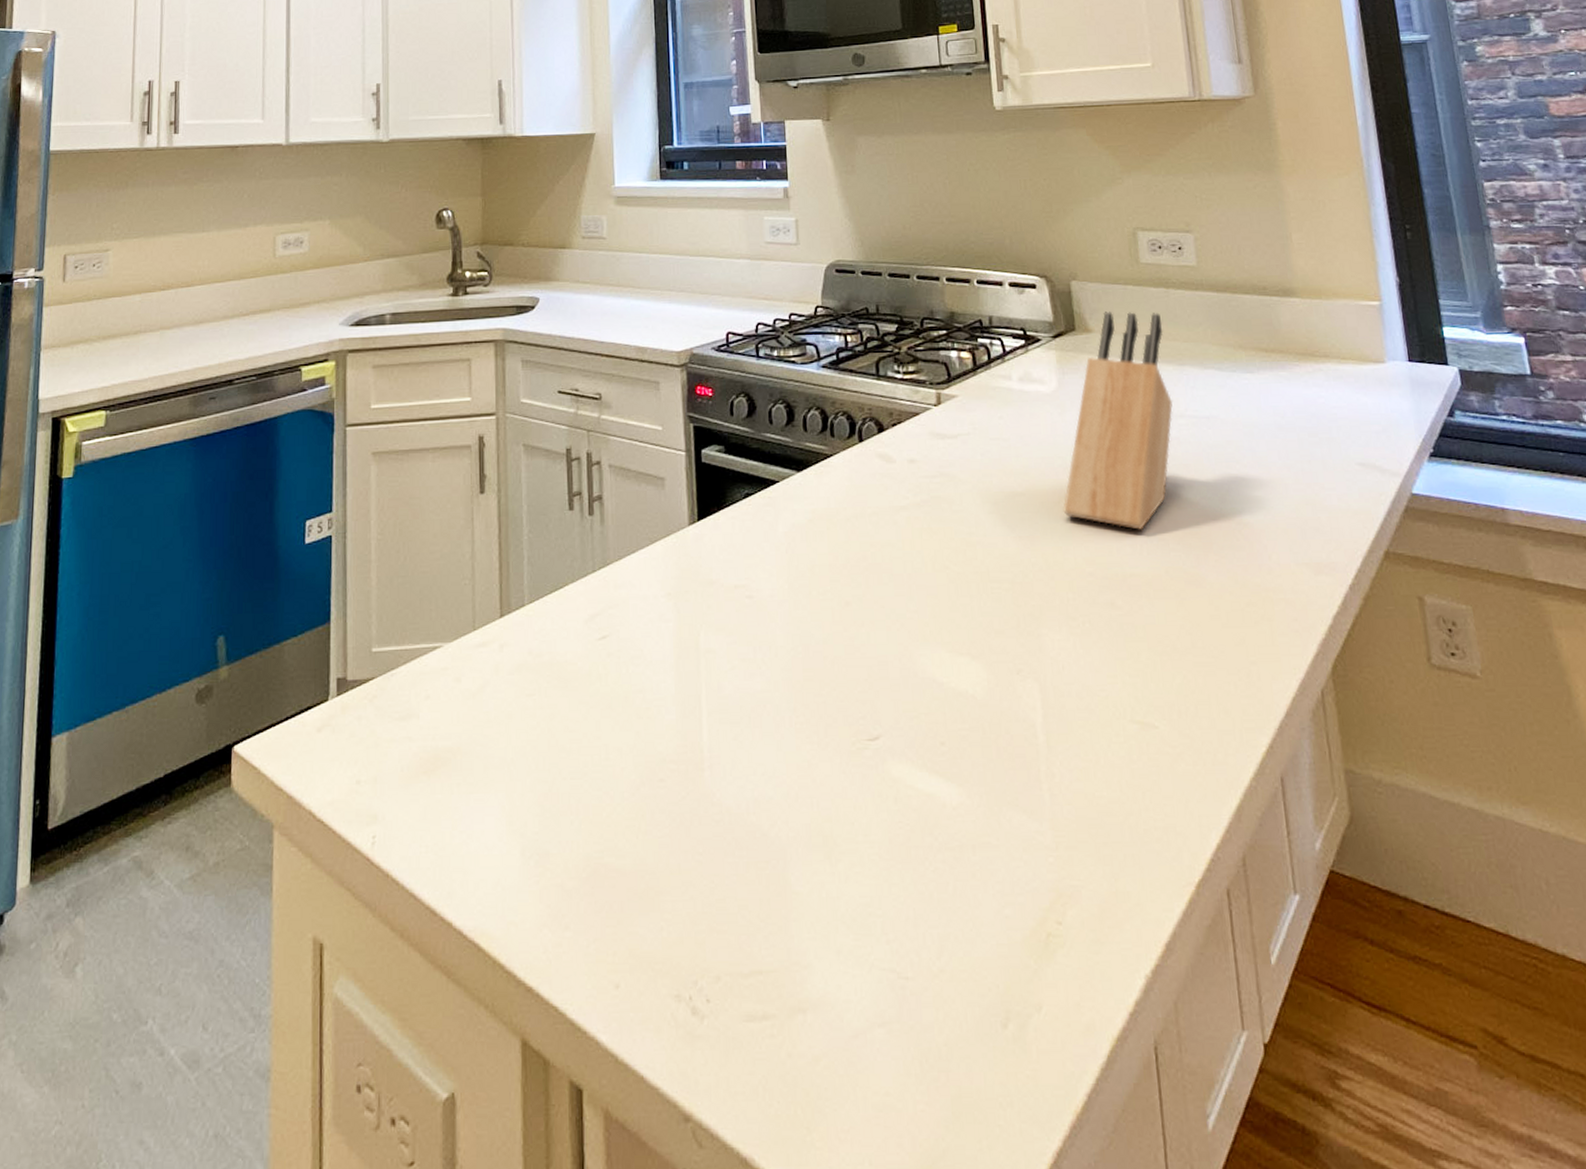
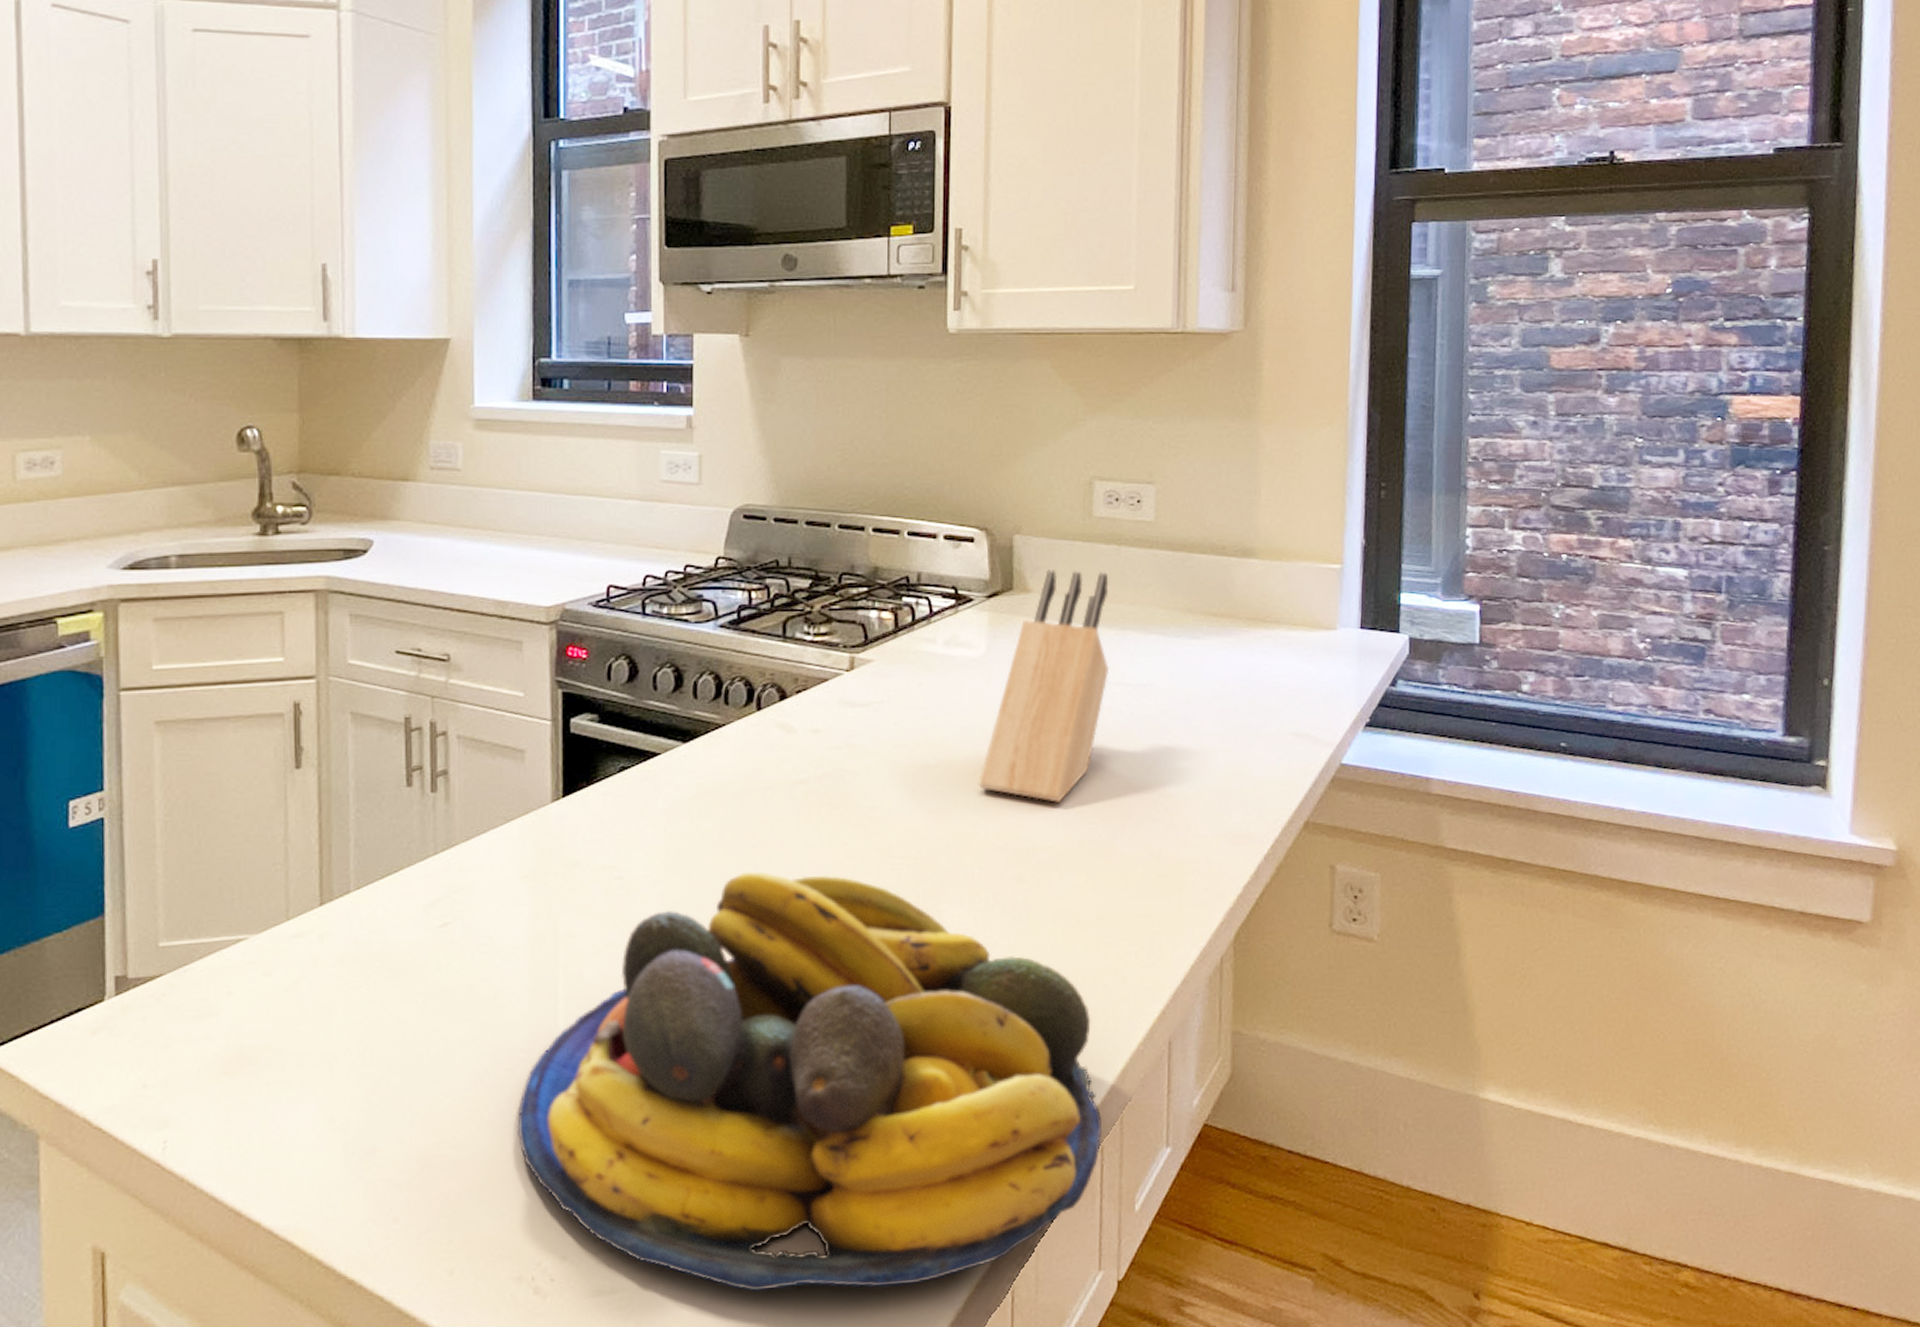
fruit bowl: none [670,593,1226,1033] -> present [517,871,1103,1292]

